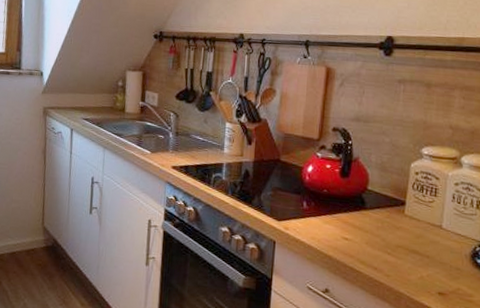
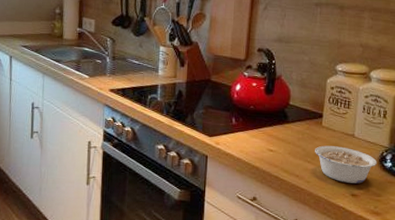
legume: none [396,236,468,281] -> present [315,145,377,184]

